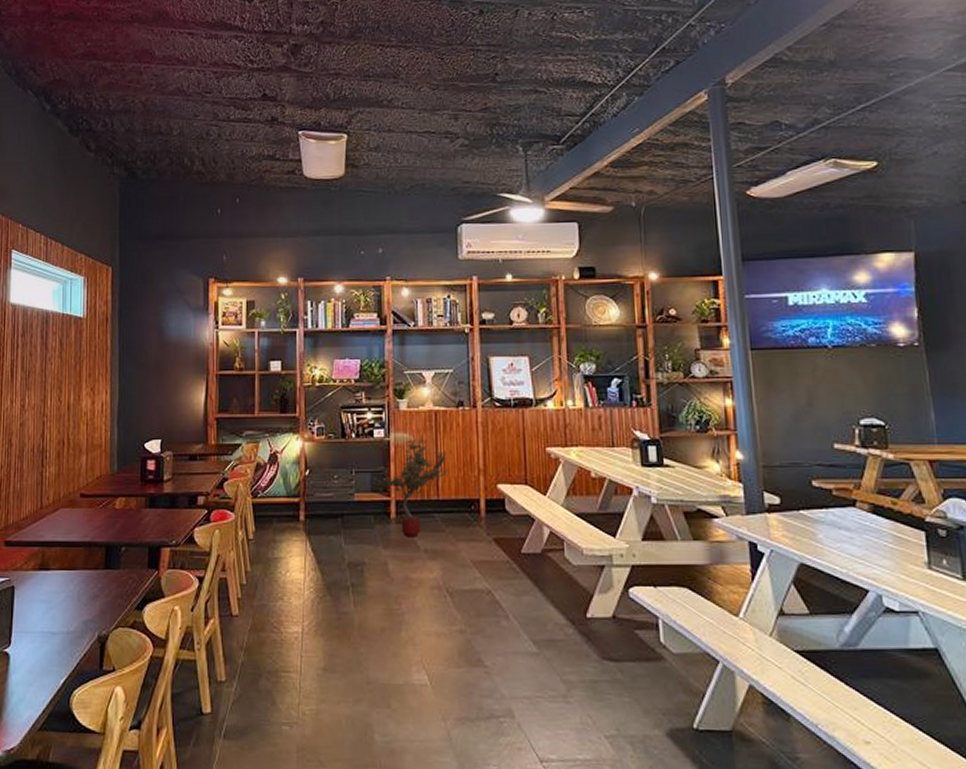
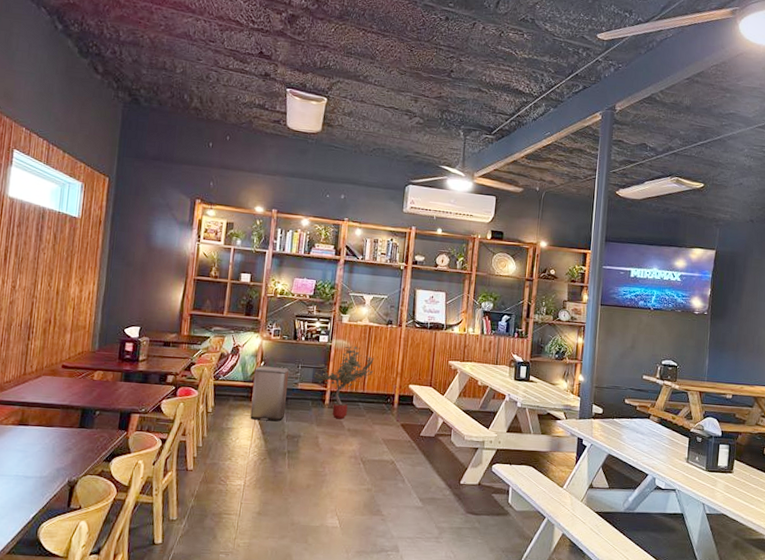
pedal bin: none [299,476,342,546] -> present [250,366,289,422]

